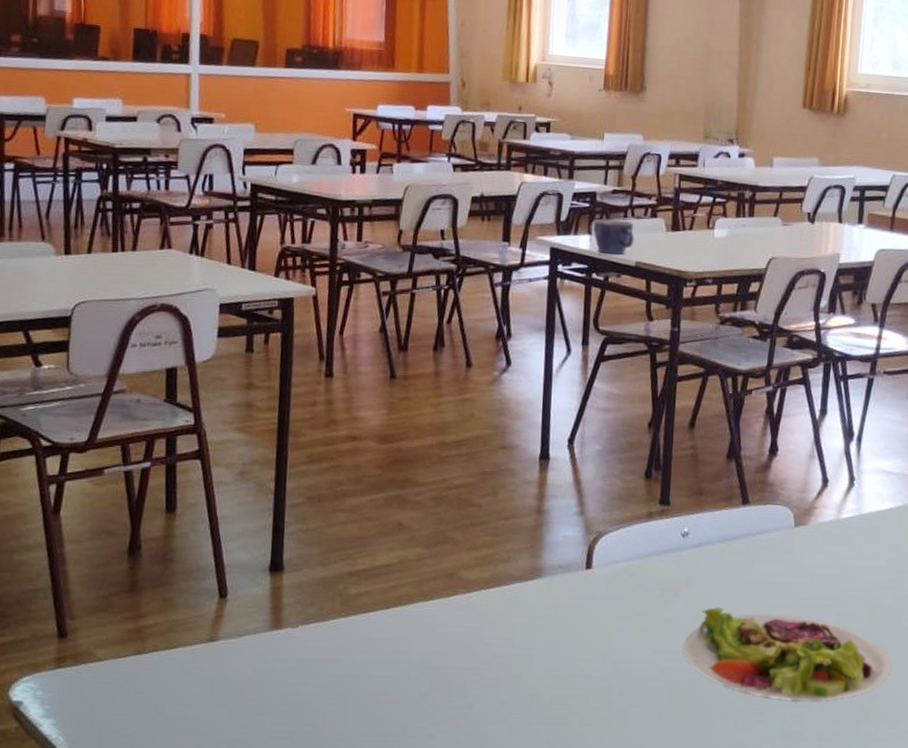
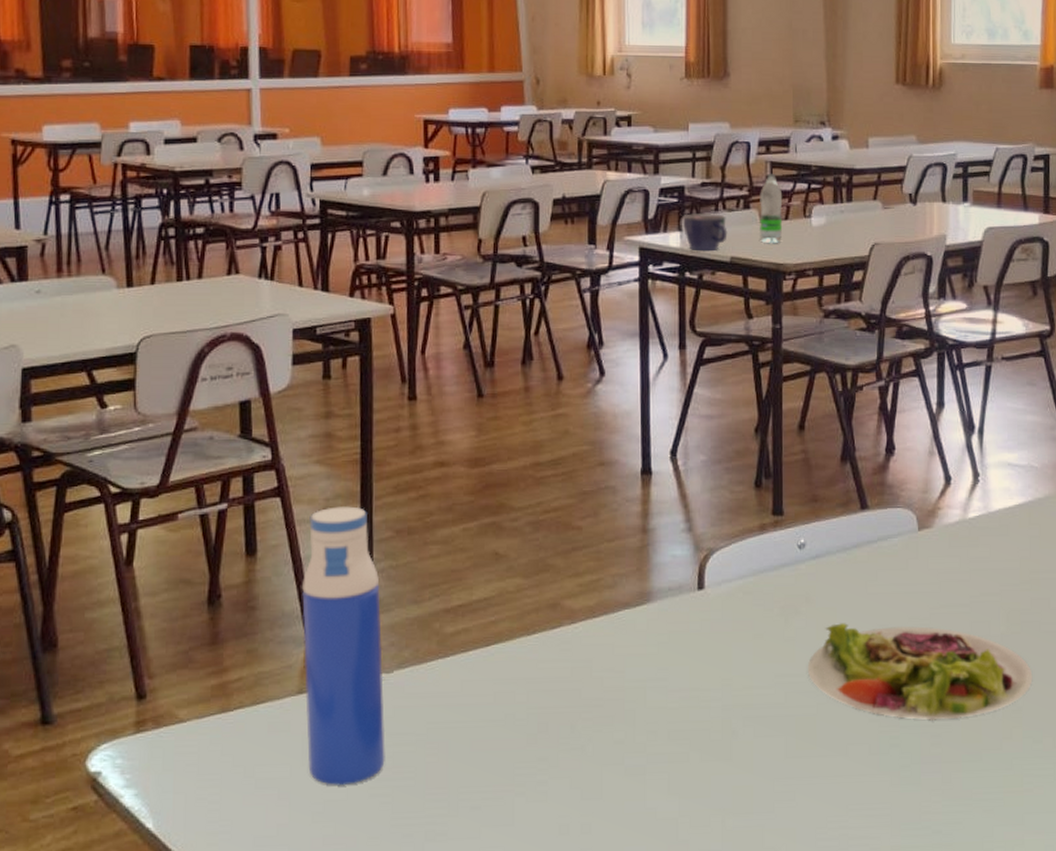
water bottle: none [215,471,291,727] -> present [302,506,385,785]
bottle: none [664,186,689,252] -> present [759,174,783,244]

